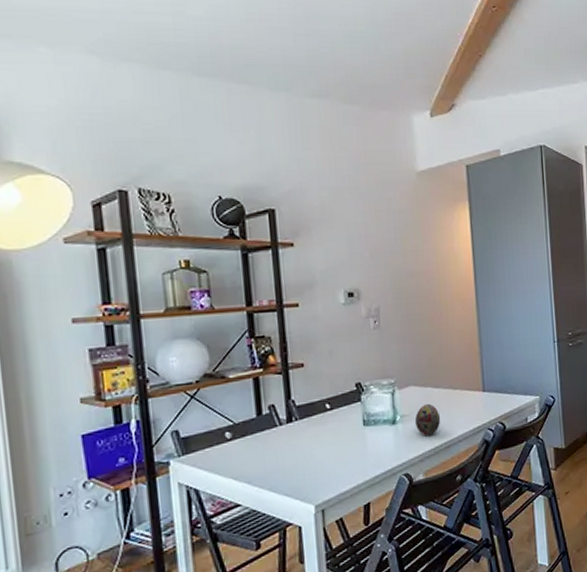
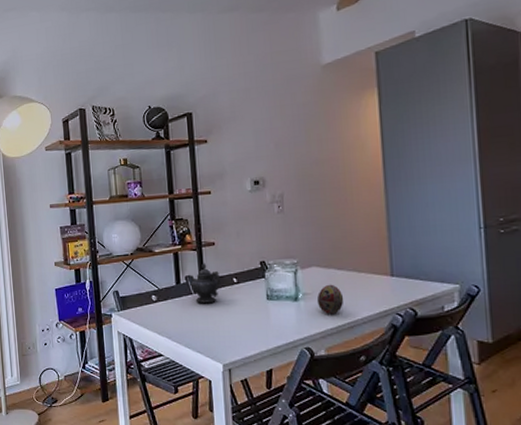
teapot: none [272,387,312,437] -> present [188,262,221,303]

